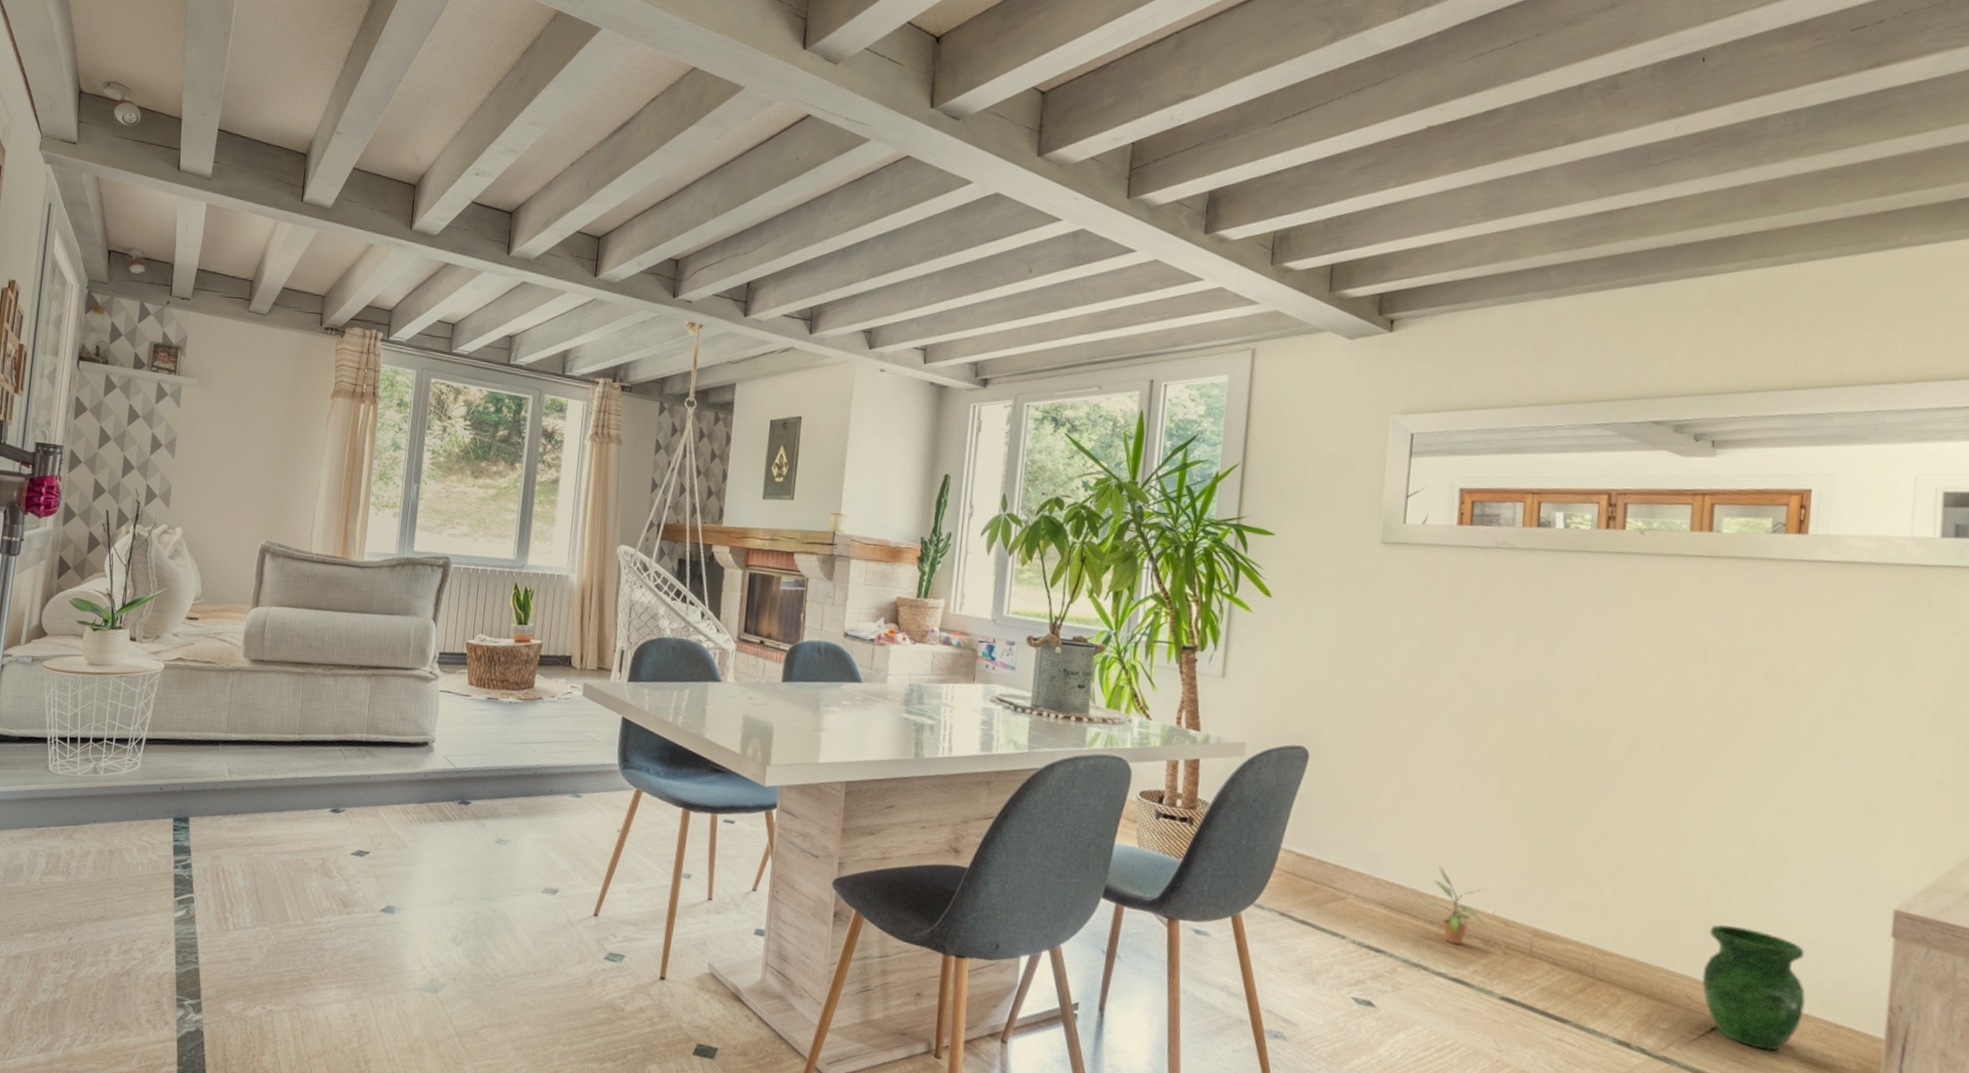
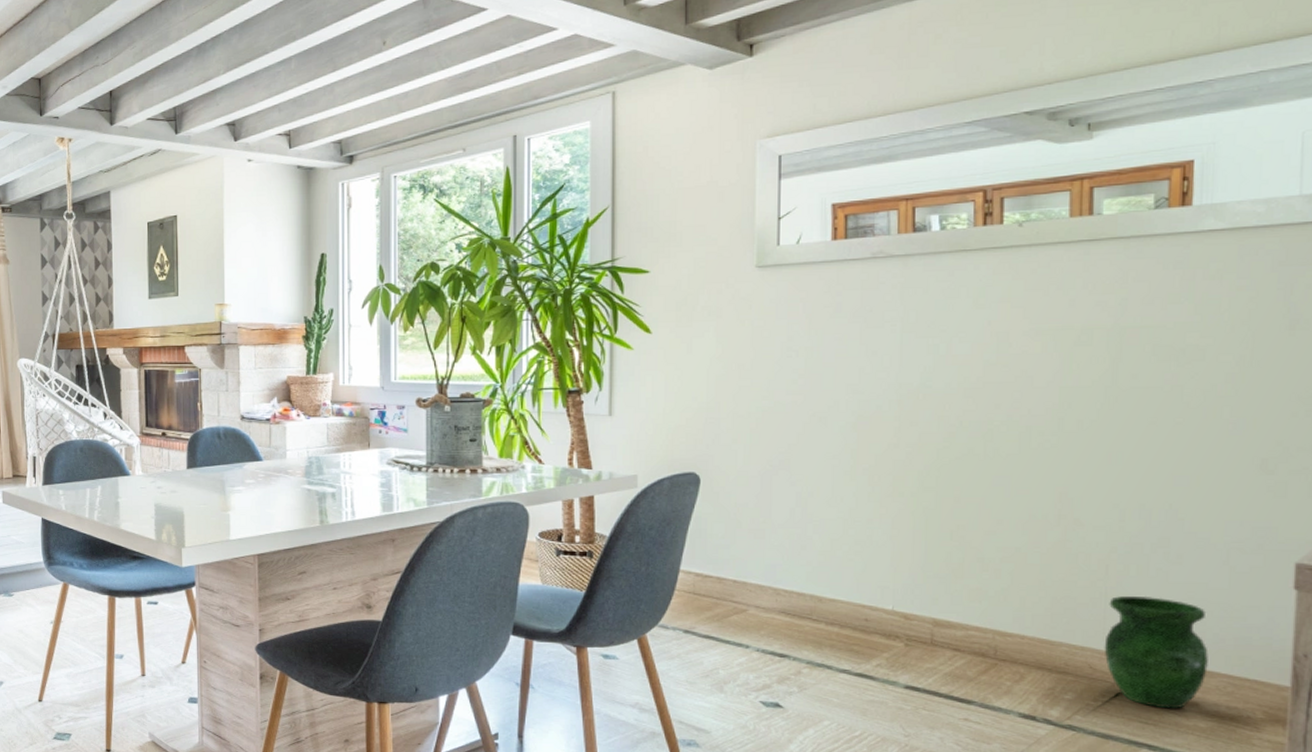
potted plant: present [1415,866,1487,946] -> none [815,570,887,642]

